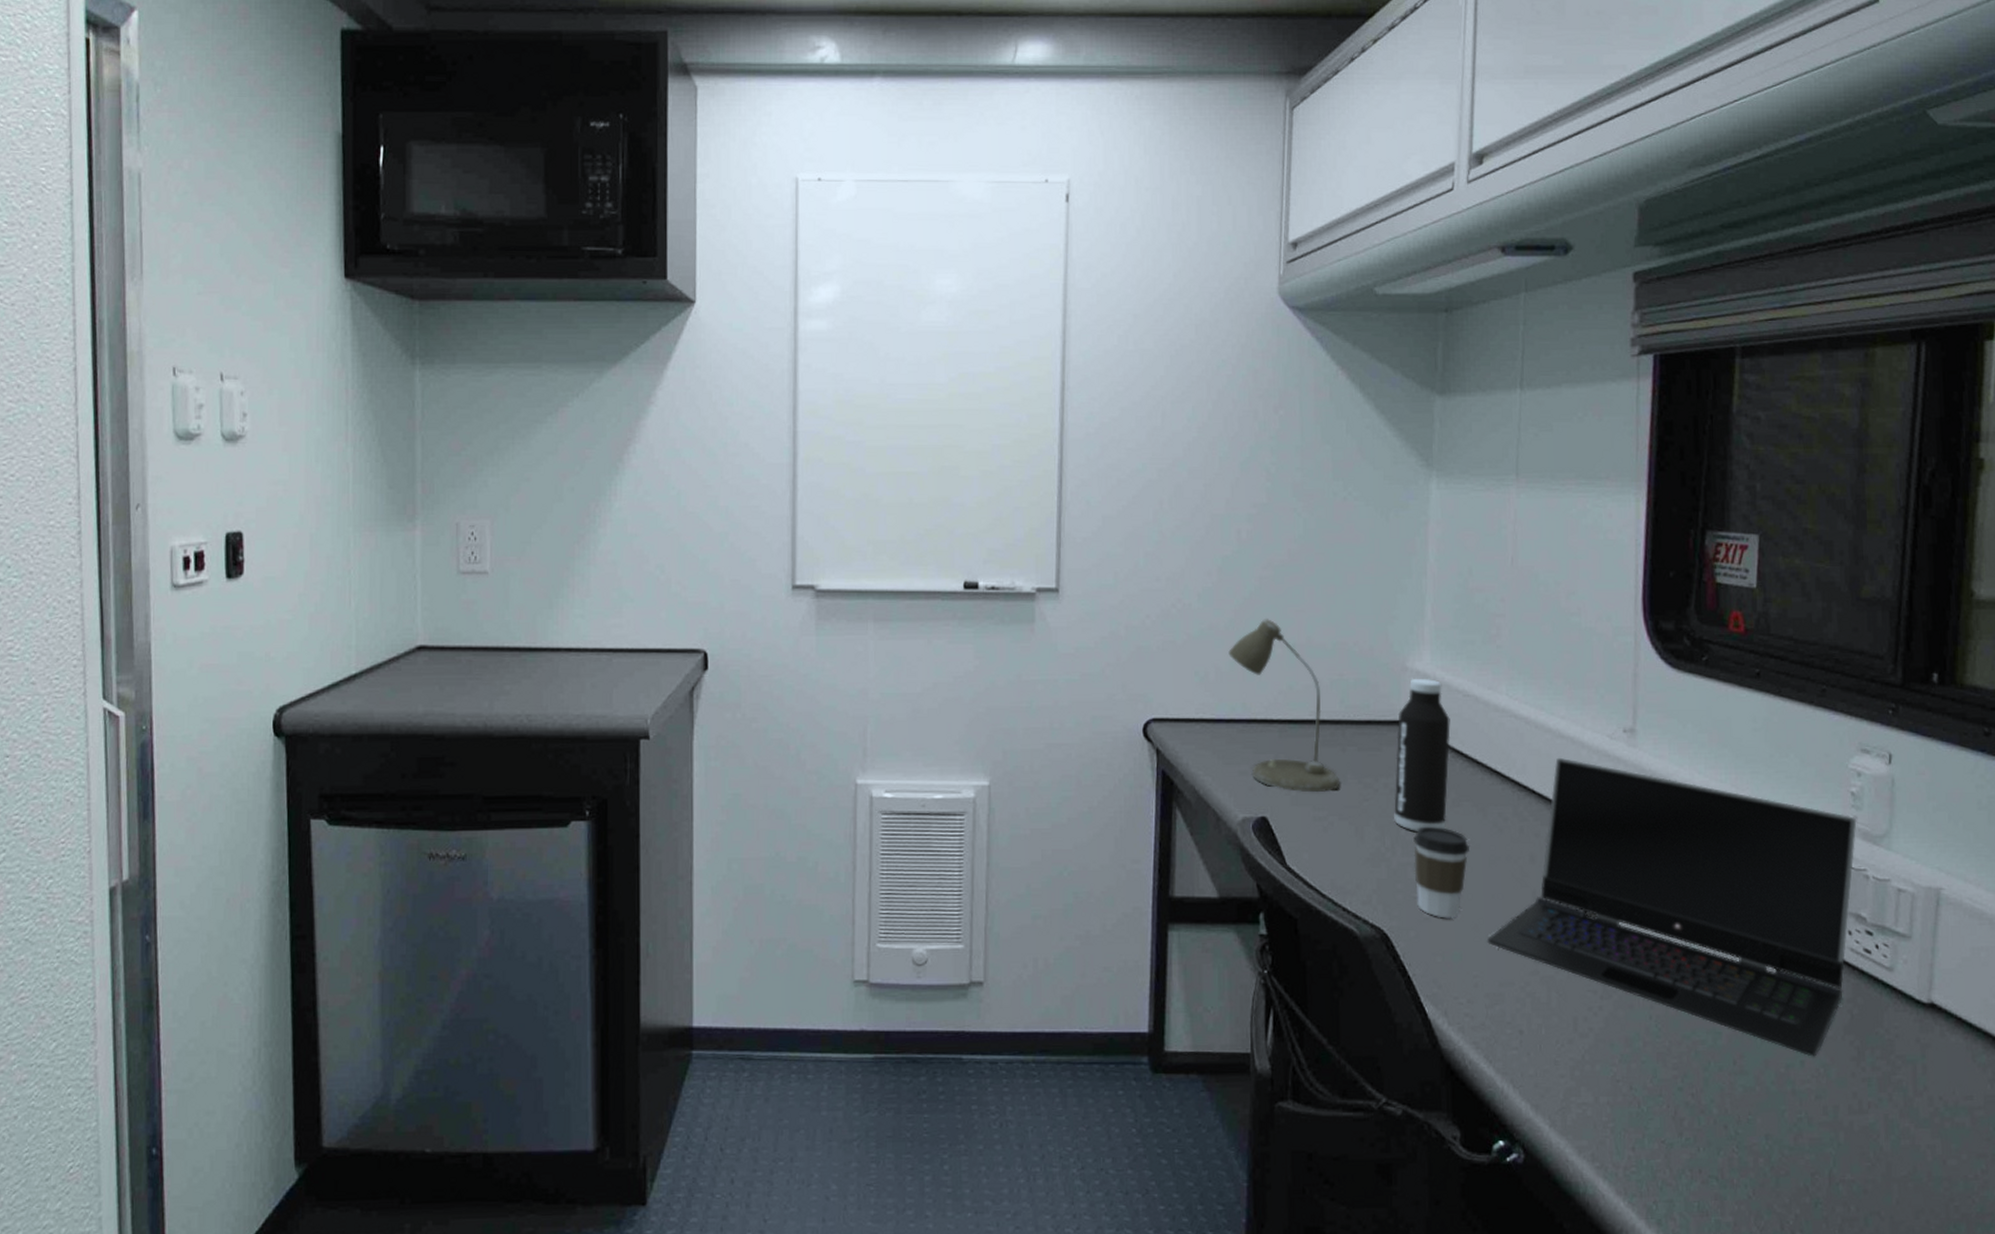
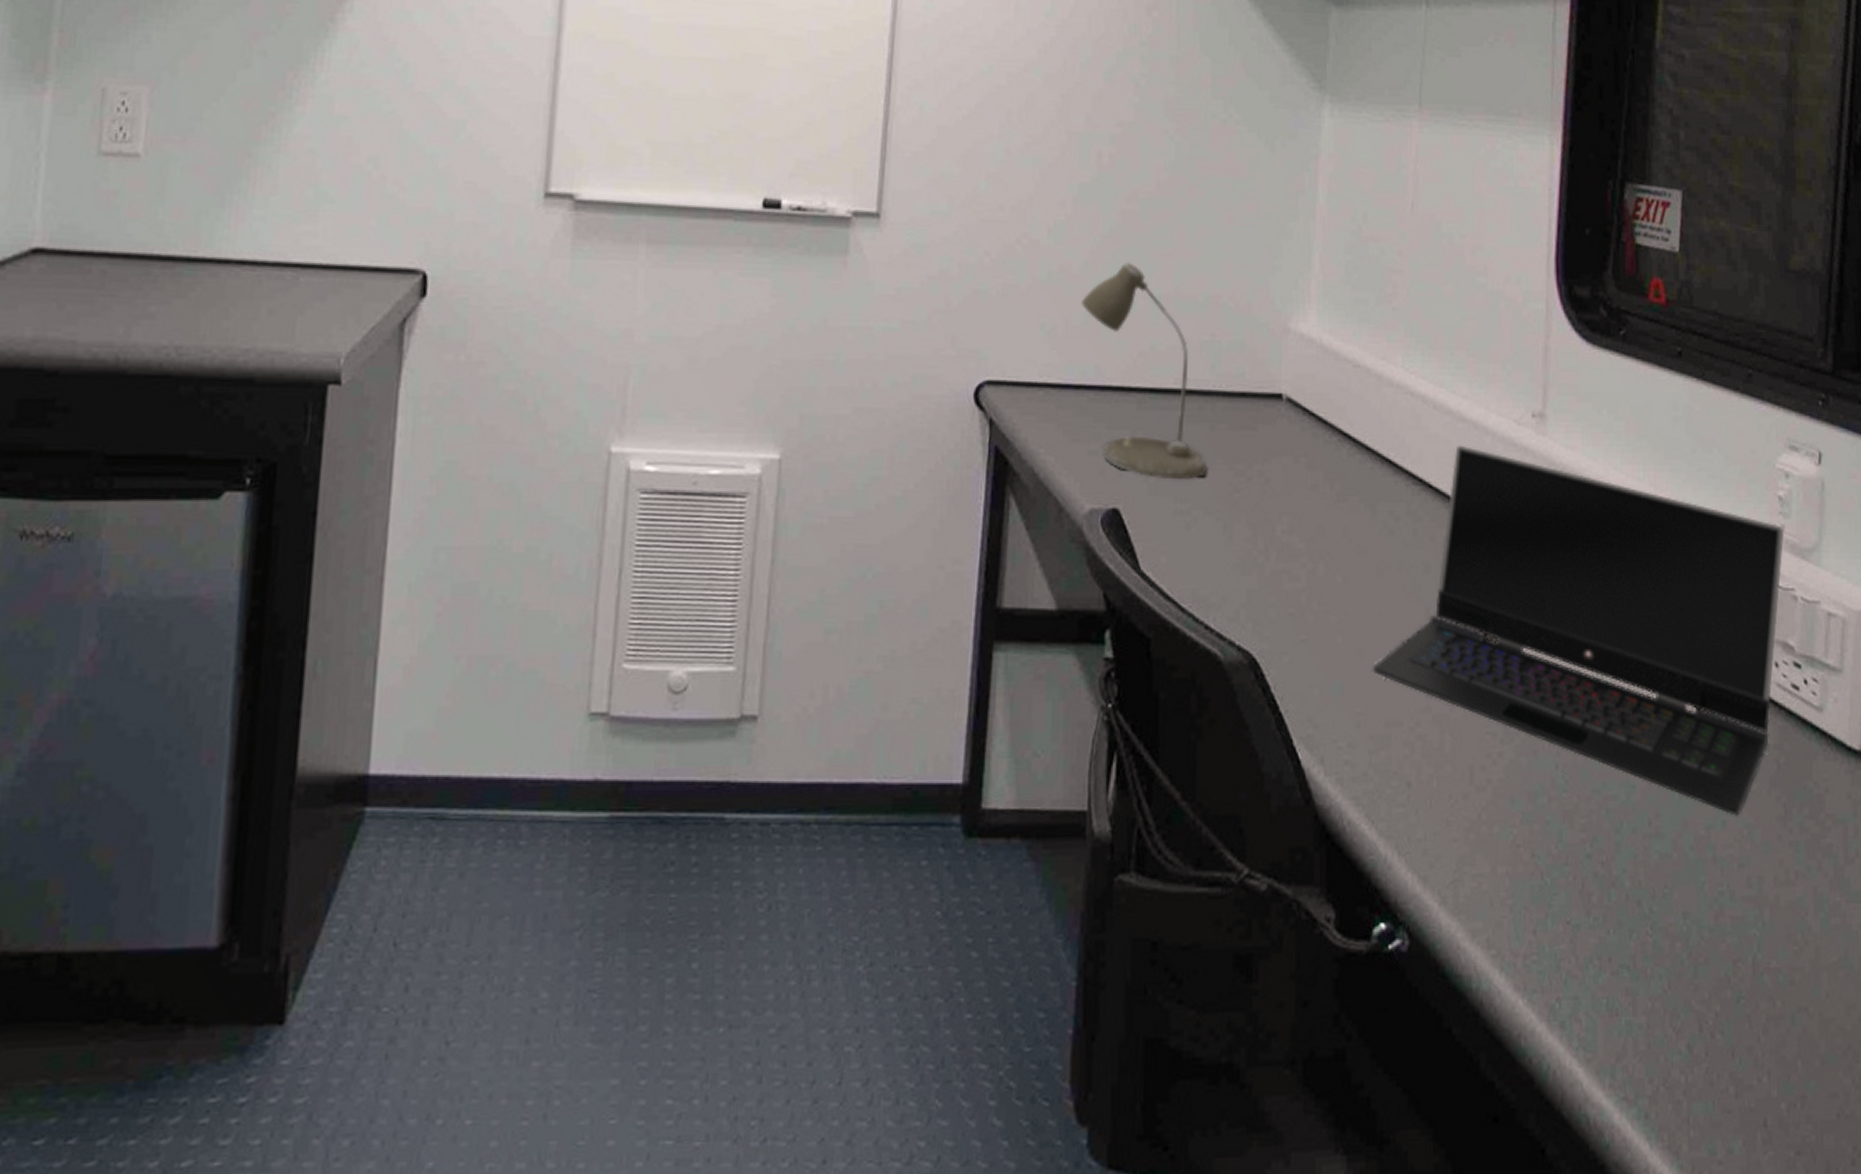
water bottle: present [1394,678,1451,833] -> none [1269,342,1337,533]
coffee cup: present [1413,826,1470,919] -> none [1290,525,1356,641]

